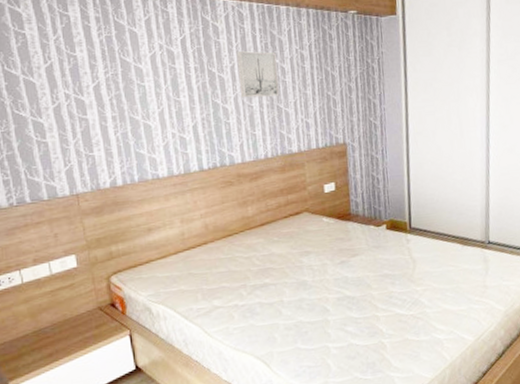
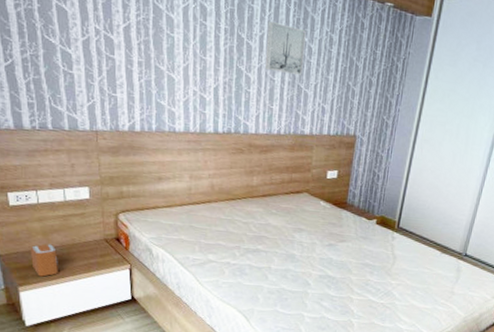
alarm clock: none [18,325,51,365] -> present [30,244,58,277]

